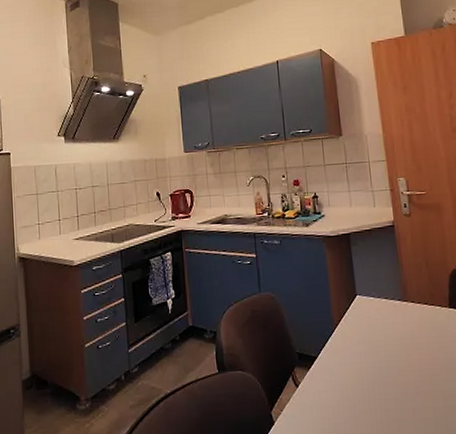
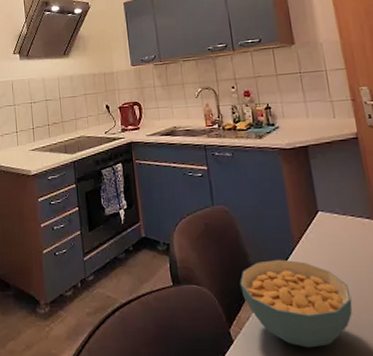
cereal bowl: none [282,341,383,424] -> present [240,259,353,348]

